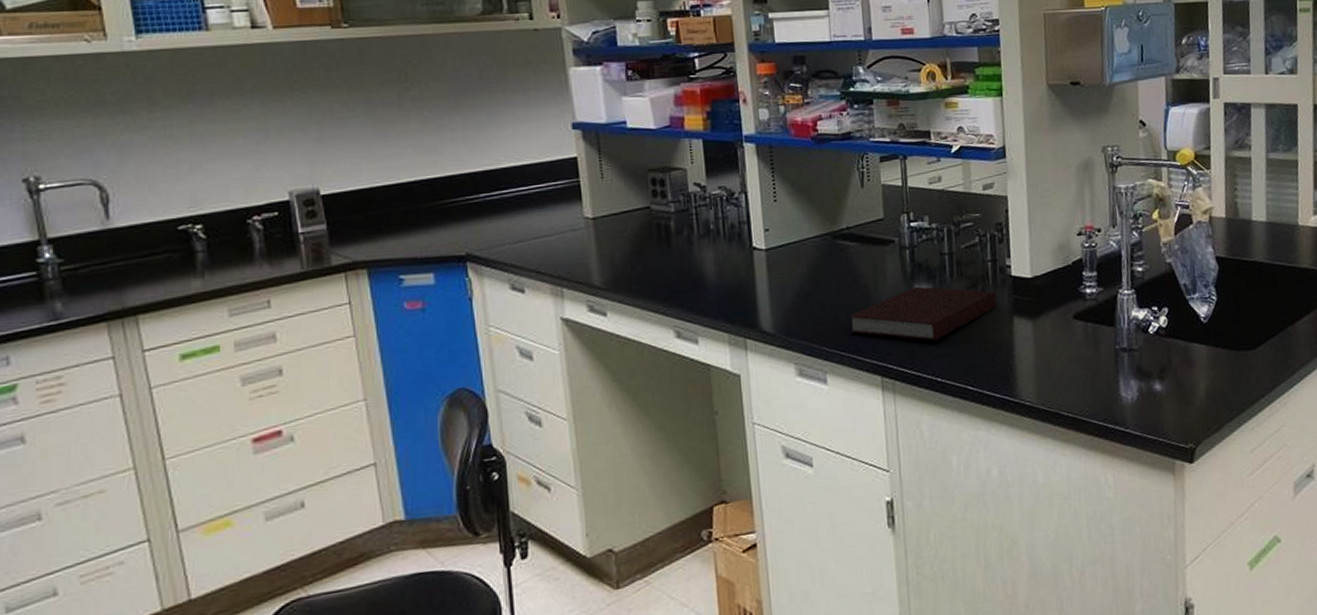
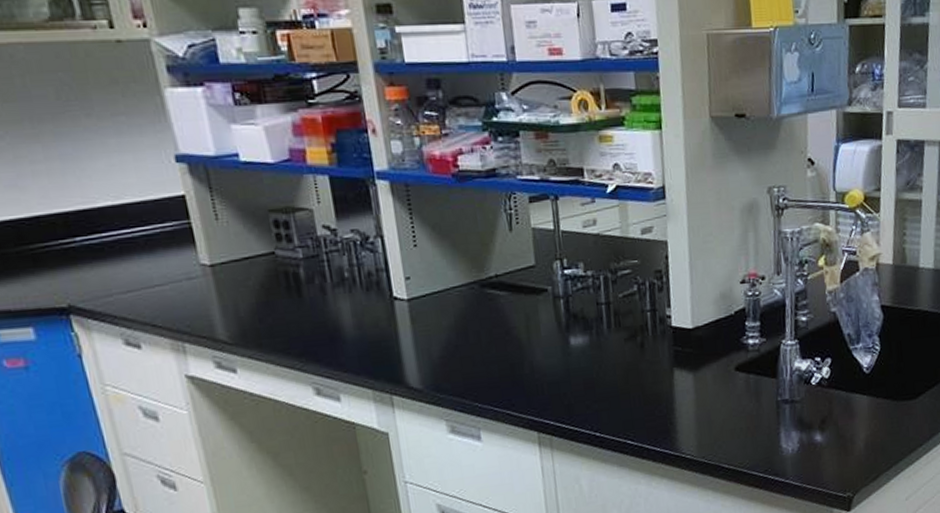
notebook: present [848,286,997,341] -> none [501,338,657,395]

